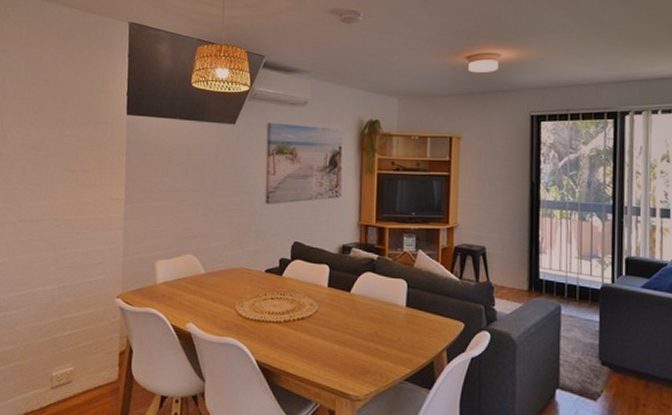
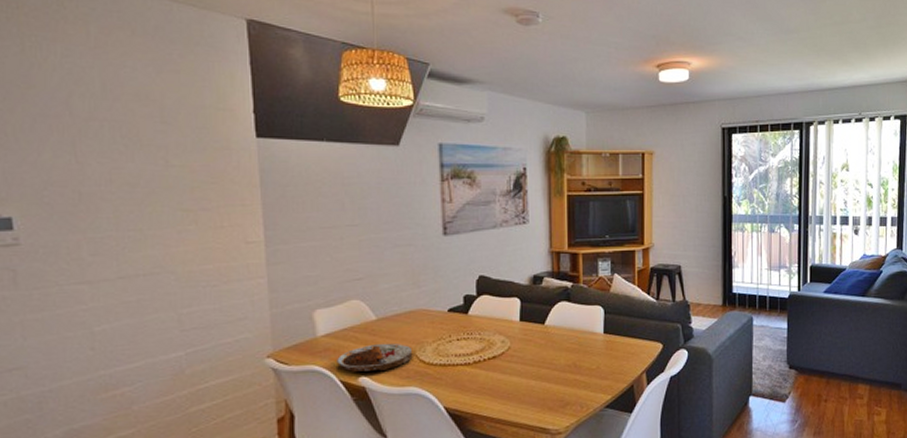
plate: none [170,295,233,320] -> present [337,343,413,372]

